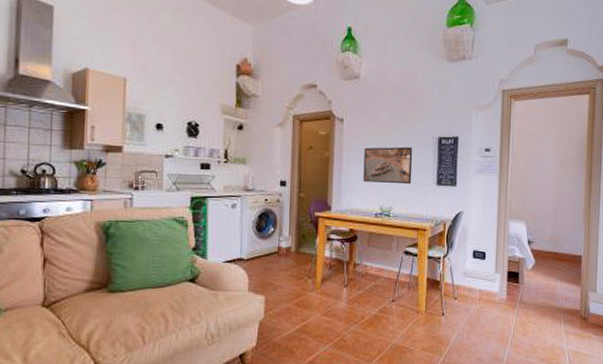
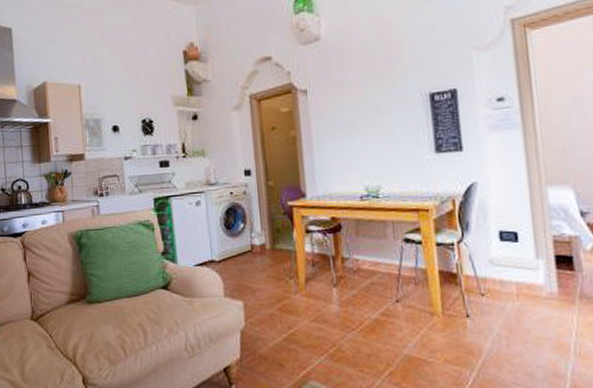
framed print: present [363,146,413,185] -> none [336,110,402,160]

